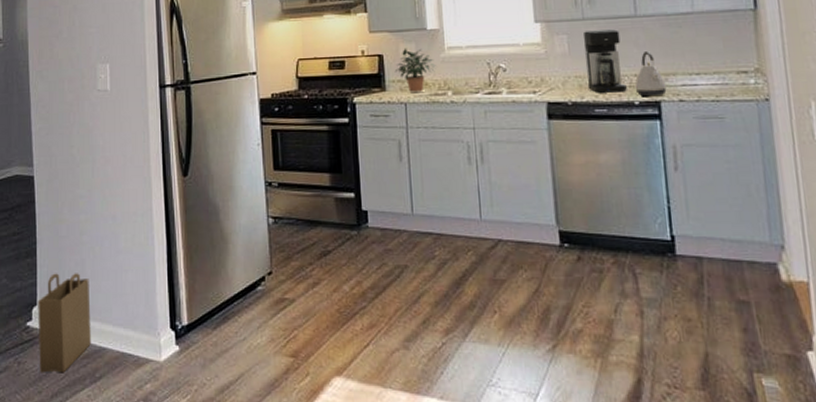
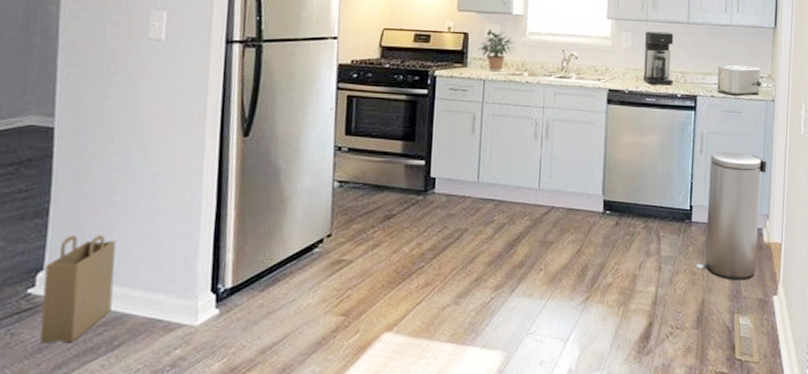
kettle: present [634,52,667,97] -> none [679,53,703,92]
toaster: none [683,58,747,99] -> present [717,64,761,97]
pedal bin: none [688,167,776,330] -> present [694,152,767,281]

